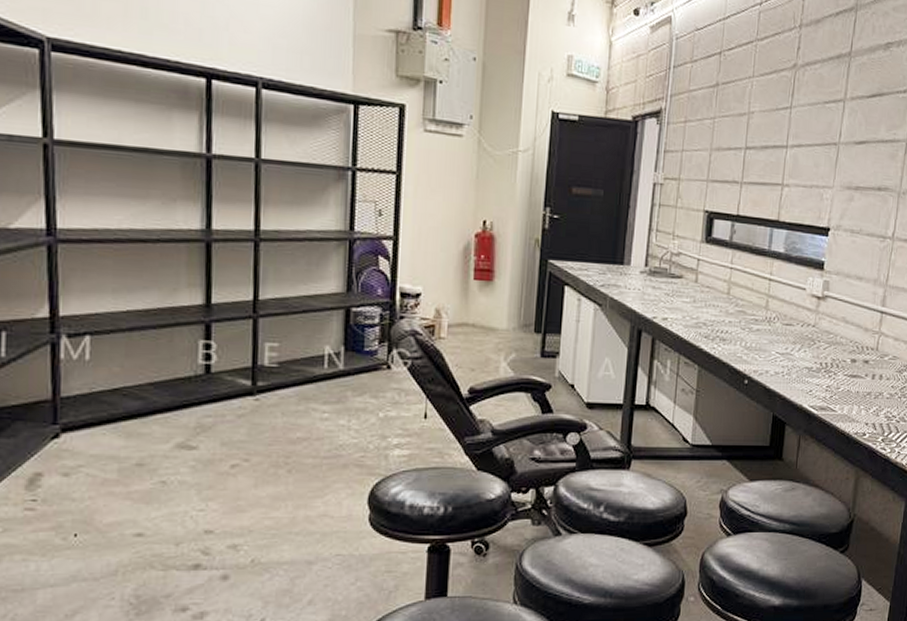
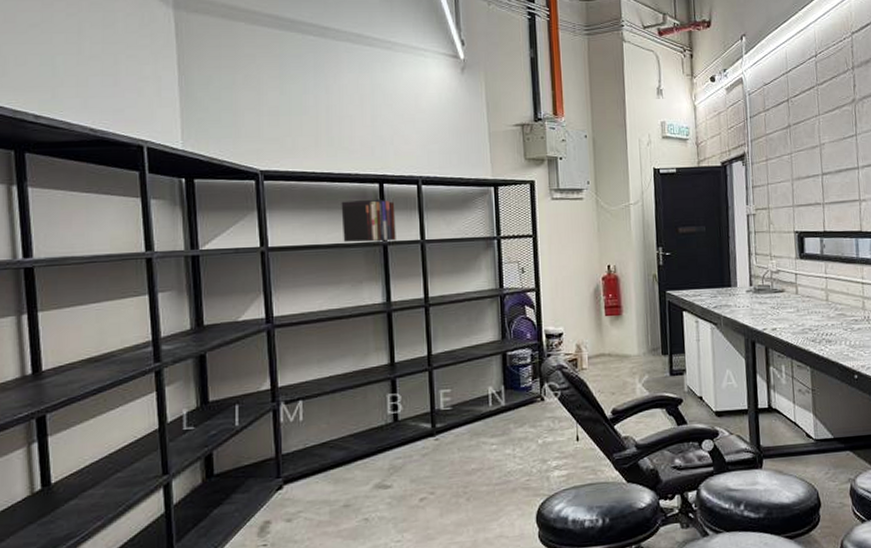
books: none [154,94,225,155] -> present [341,199,396,243]

